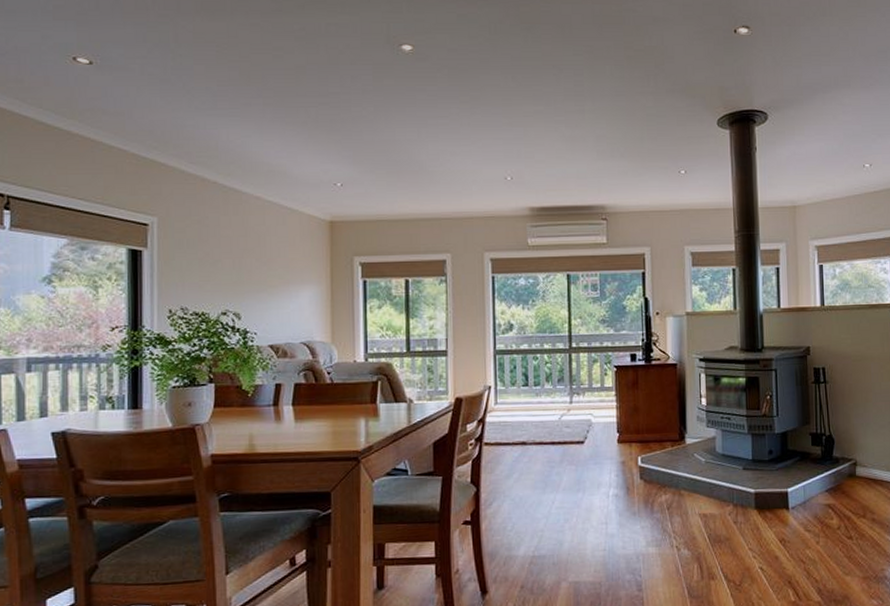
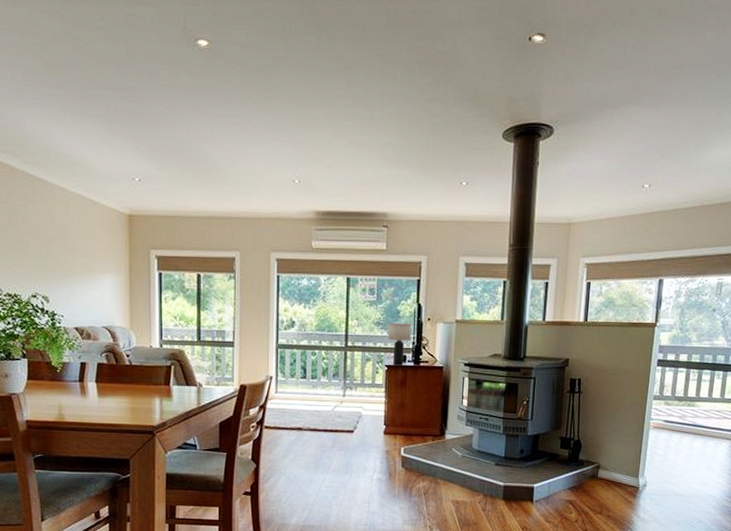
table lamp: none [614,319,640,367] -> present [387,322,411,367]

